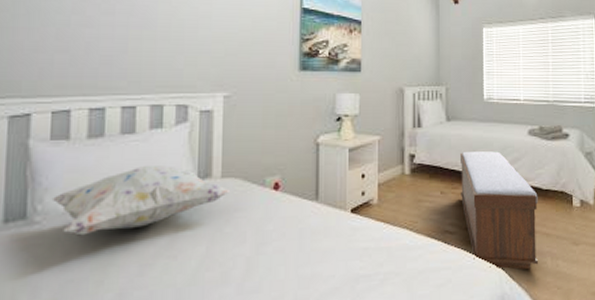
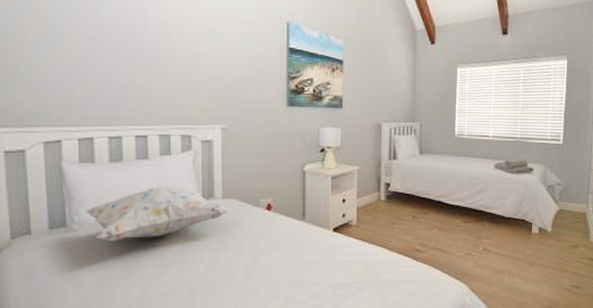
bench: present [461,151,538,270] -> none [430,182,500,285]

